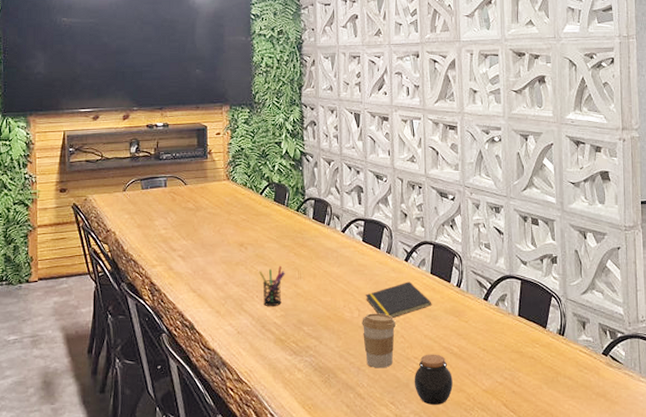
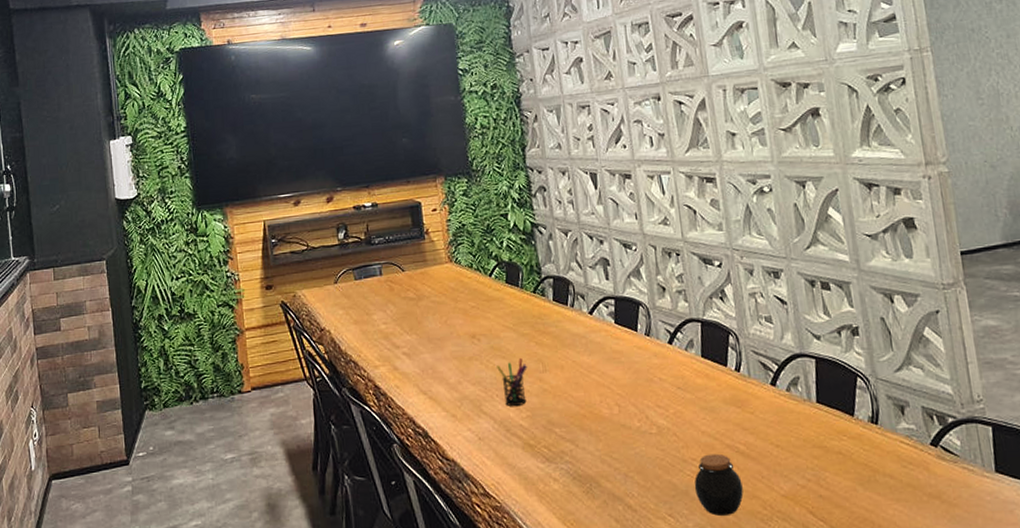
coffee cup: present [362,313,396,368] -> none [623,408,667,474]
notepad: present [365,281,432,319] -> none [624,368,707,414]

